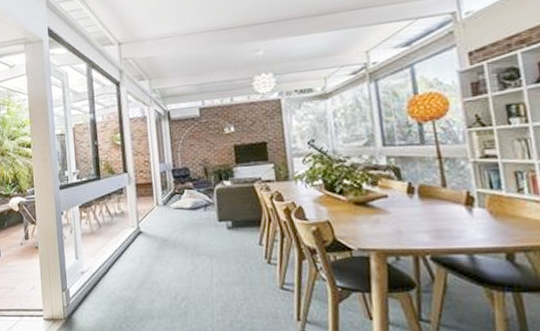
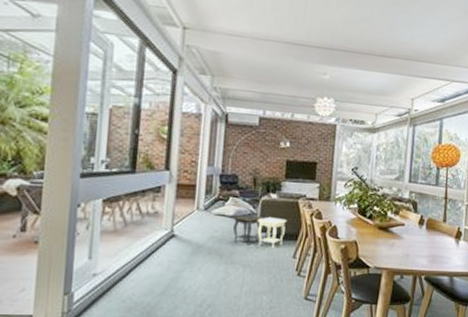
side table: none [191,204,246,238] -> present [233,214,287,249]

